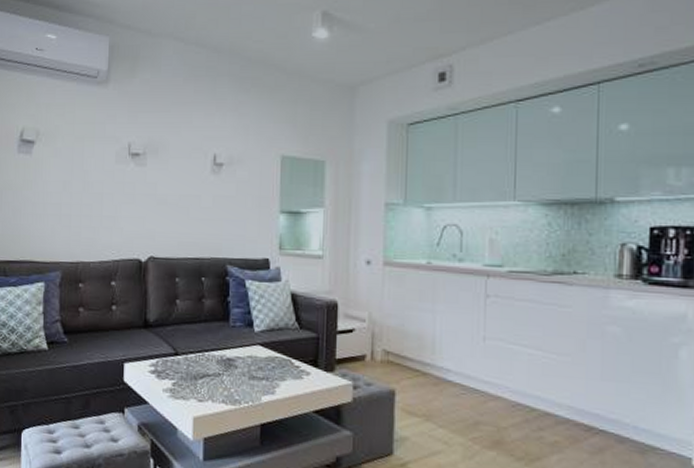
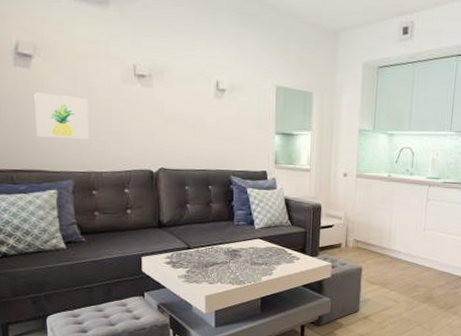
wall art: none [31,178,82,226] -> present [34,92,89,139]

